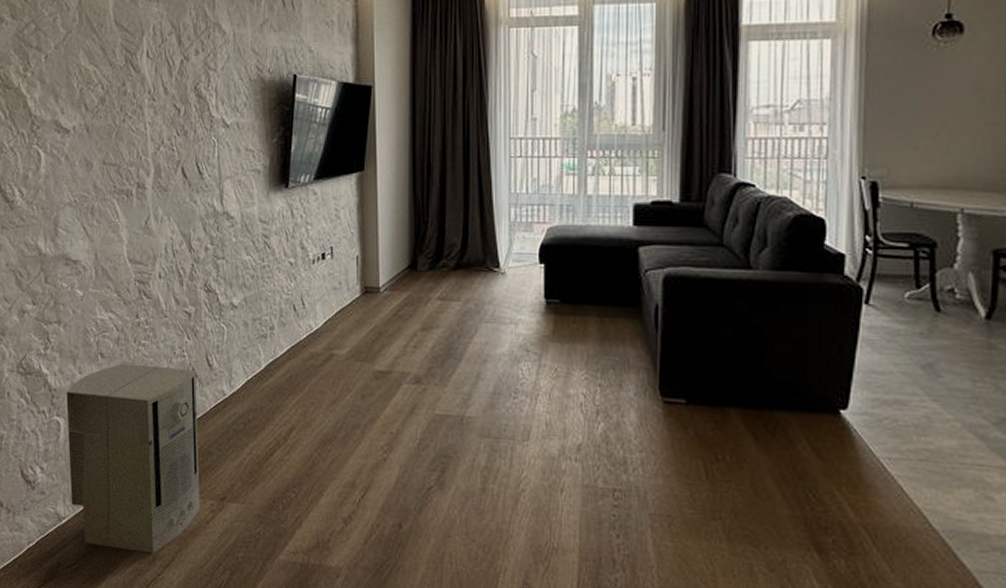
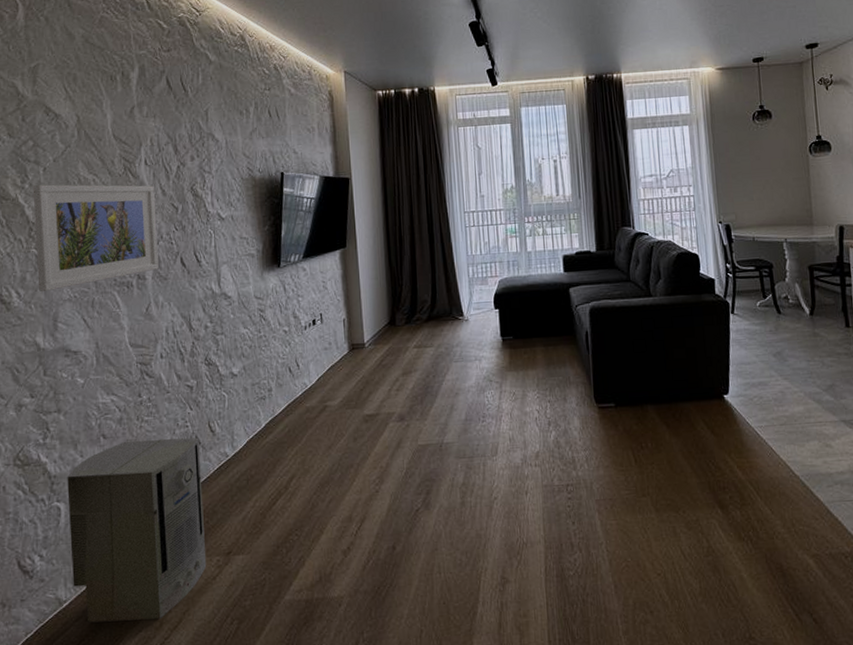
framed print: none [34,74,159,193] -> present [32,184,159,292]

